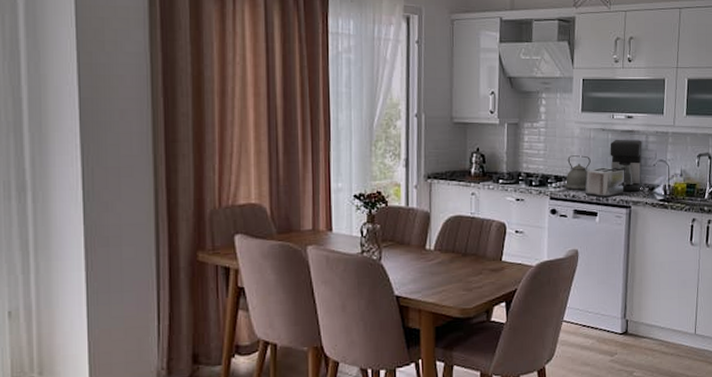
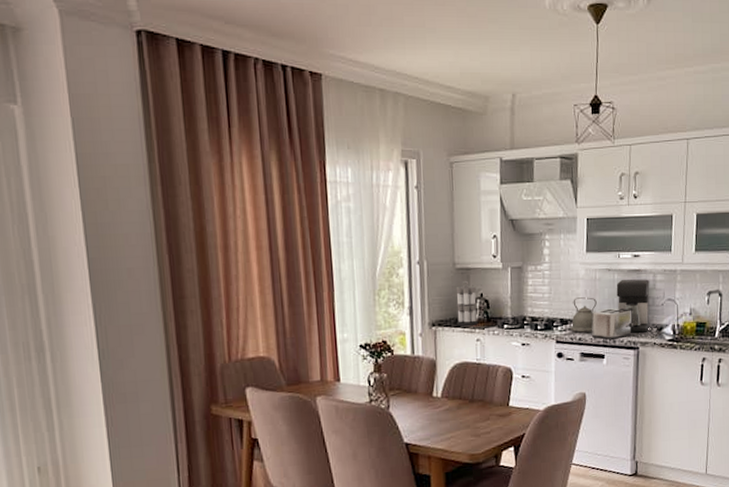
spice rack: none [452,134,475,180] -> present [456,280,479,327]

